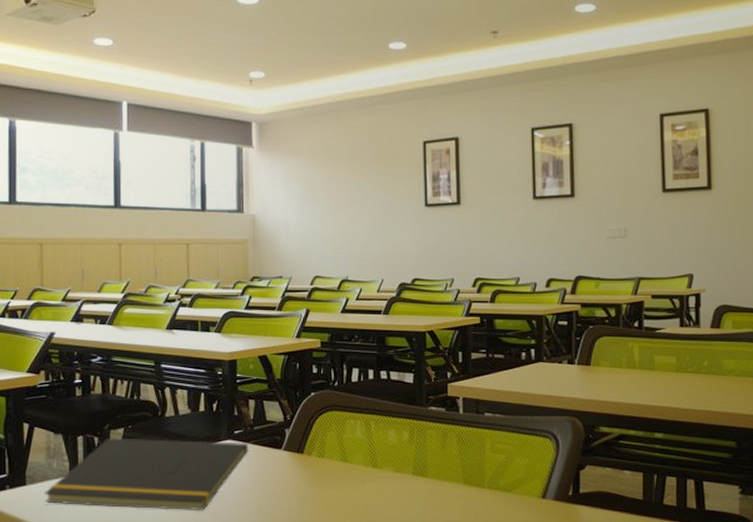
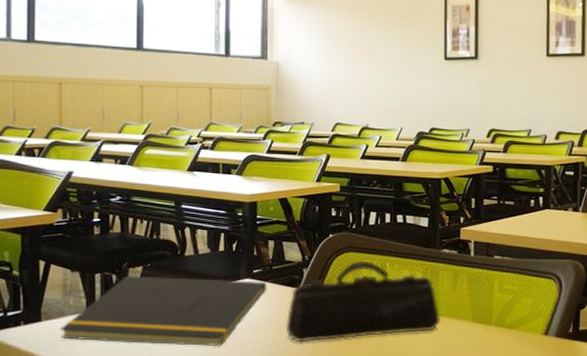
pencil case: none [269,420,430,507] -> present [286,260,441,342]

